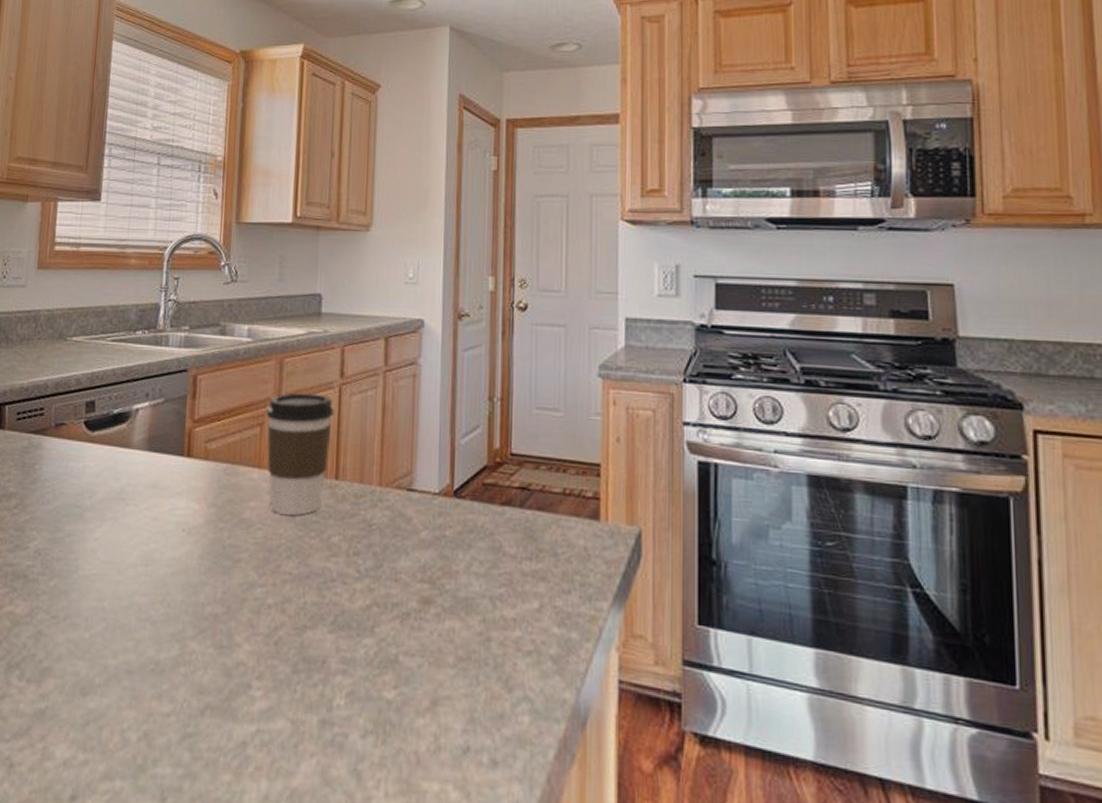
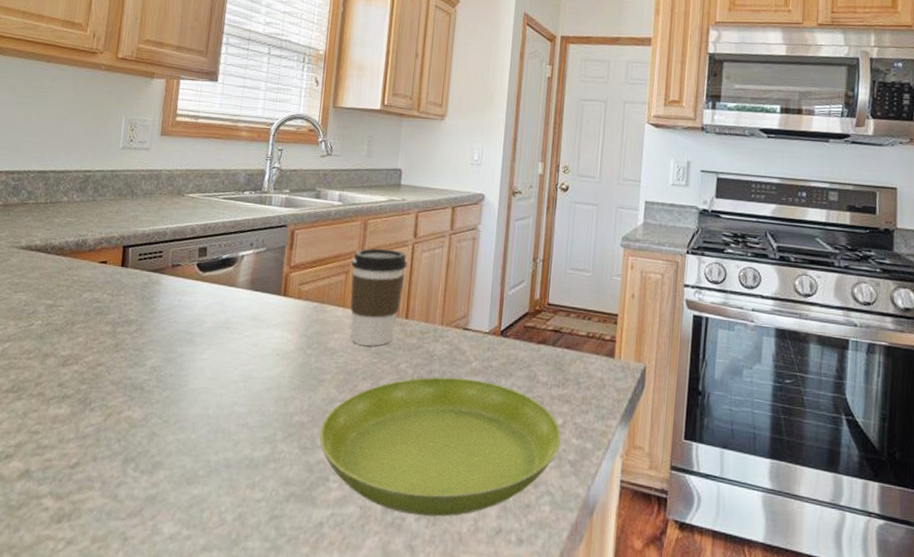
saucer: none [237,551,538,732] -> present [319,377,561,517]

